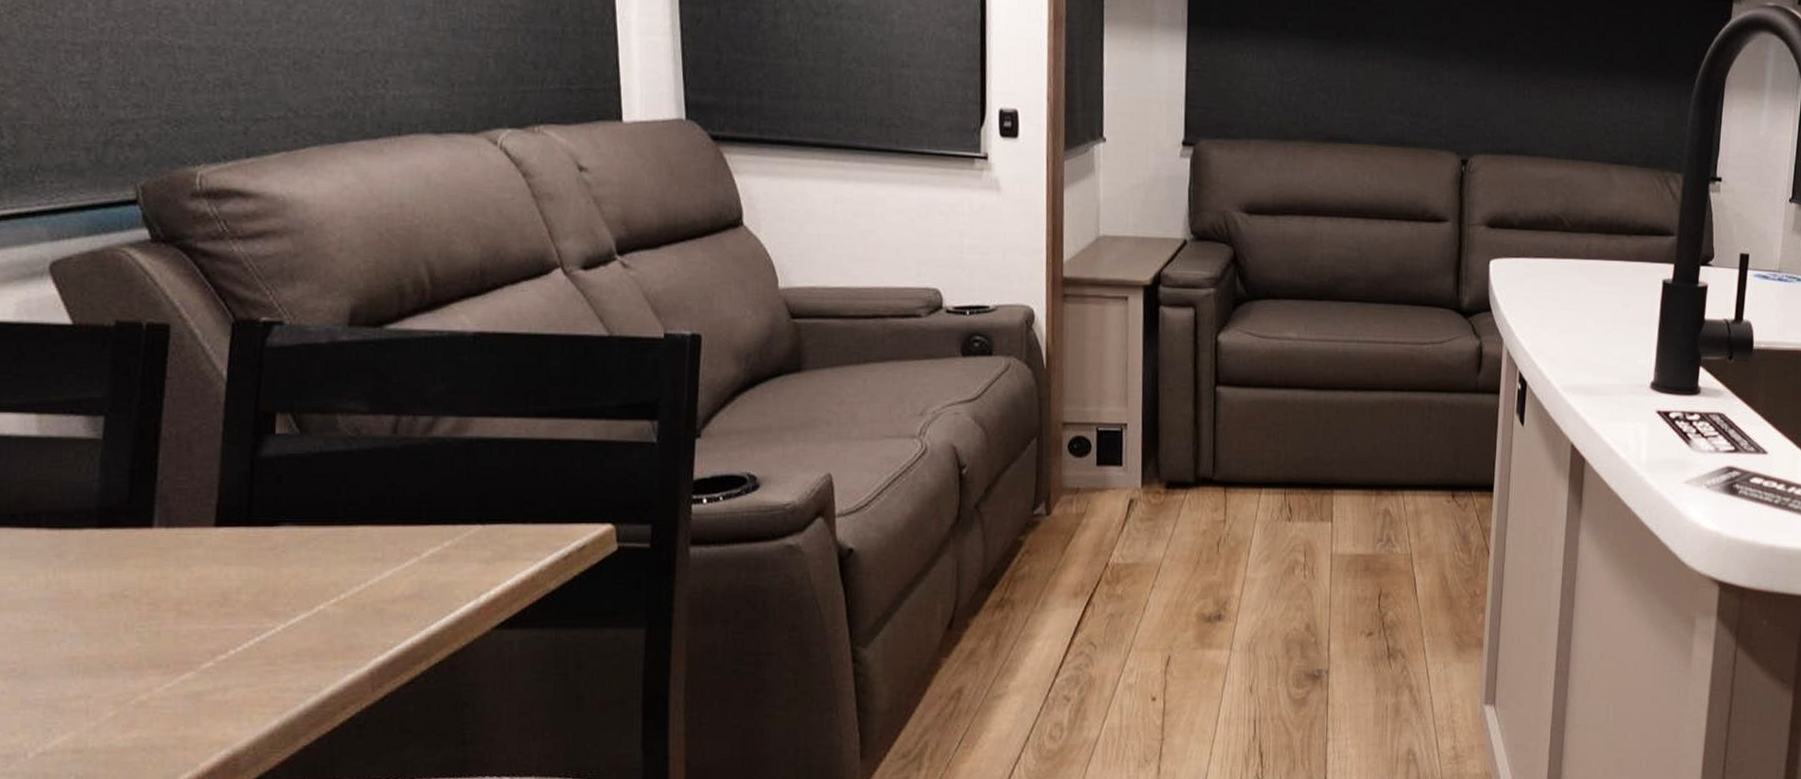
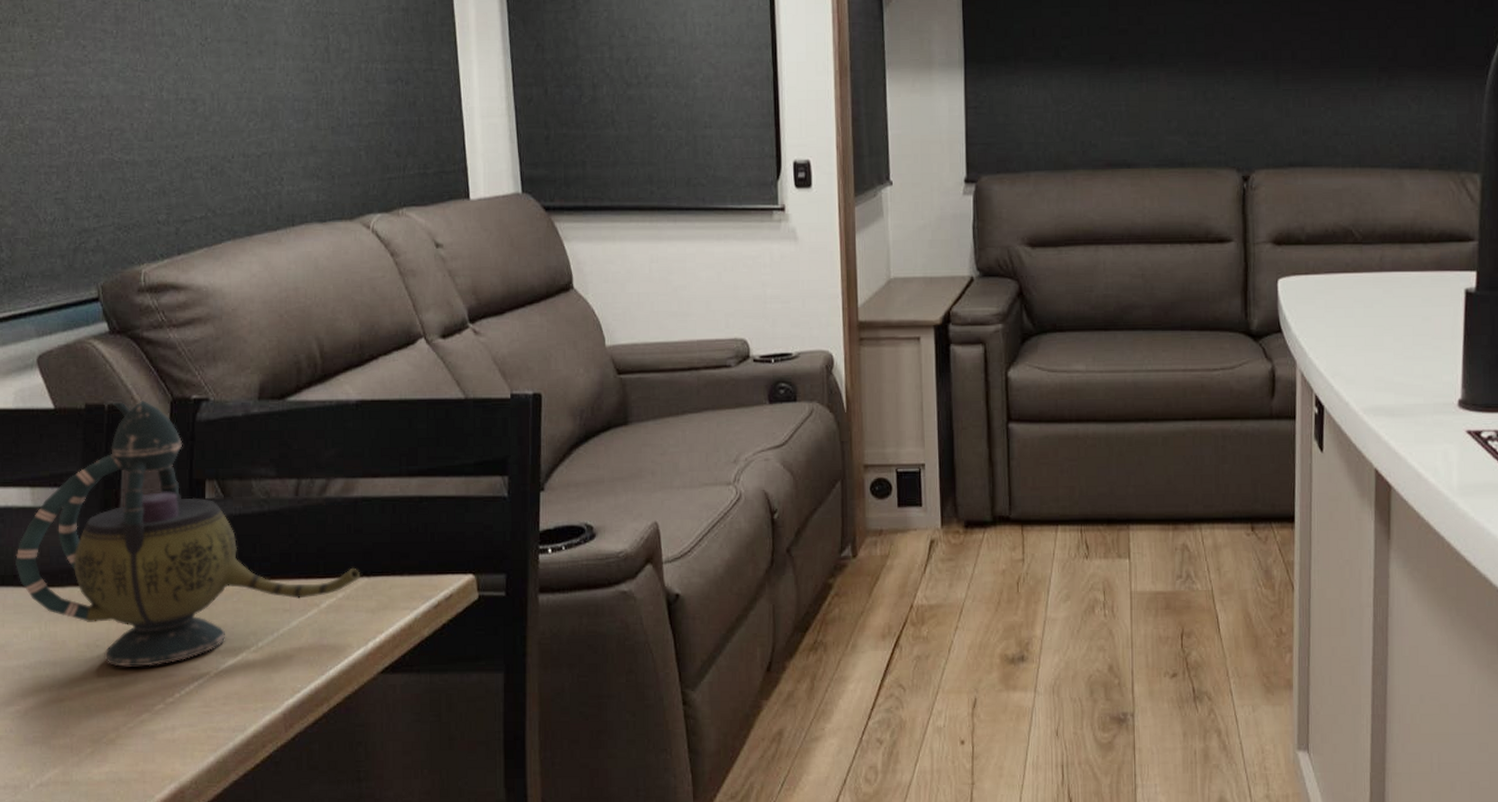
teapot: none [14,320,474,620] -> present [15,401,361,667]

